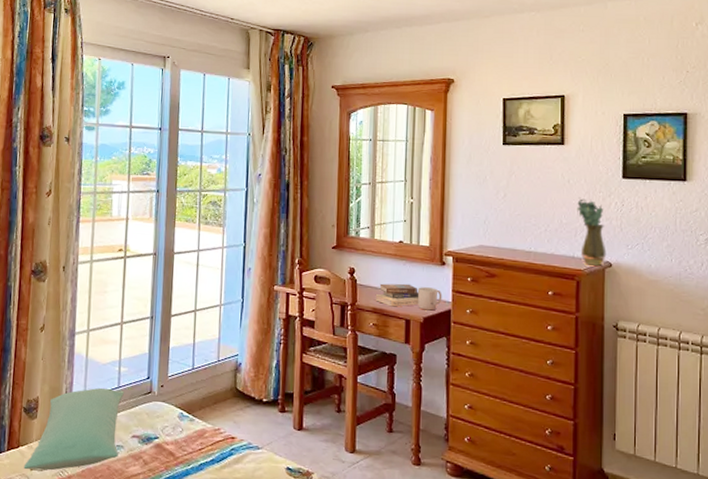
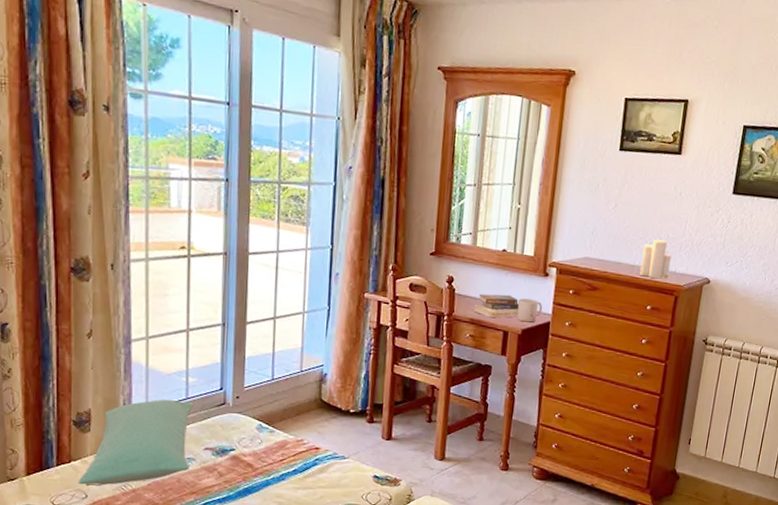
candle: none [536,224,568,265] -> present [639,238,672,280]
vase: present [577,197,607,266] -> none [682,211,710,282]

